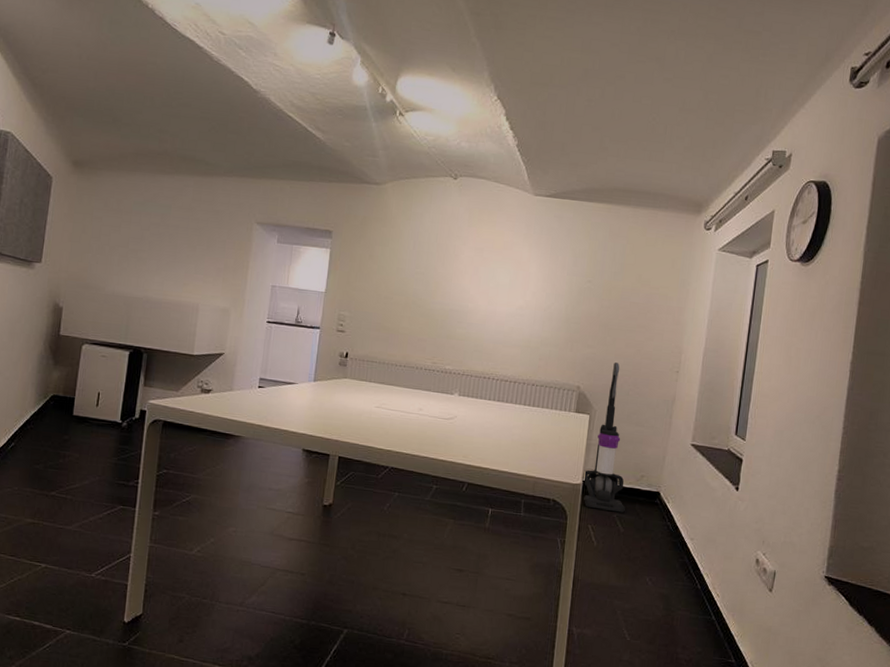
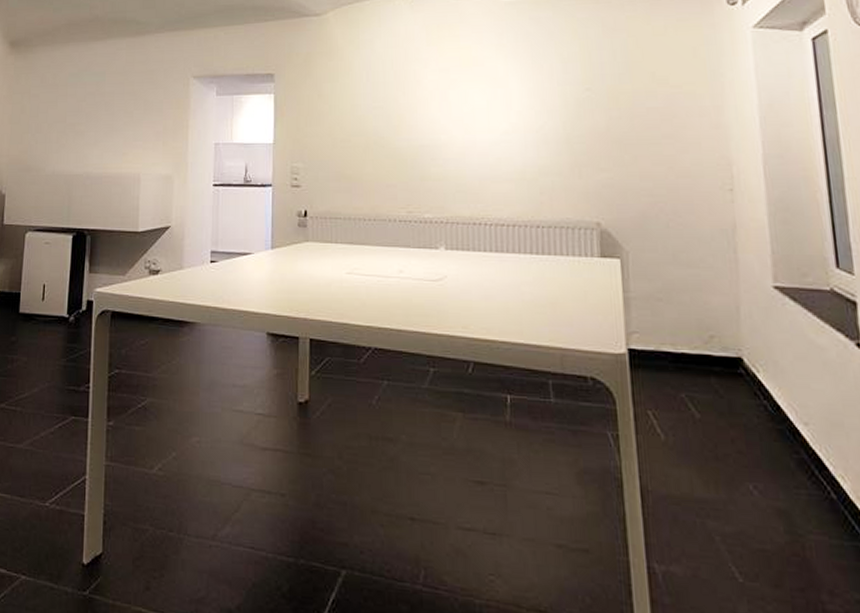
vacuum cleaner: present [582,362,625,513] -> none [626,187,696,391]

